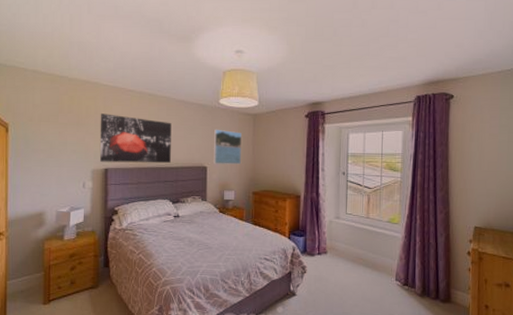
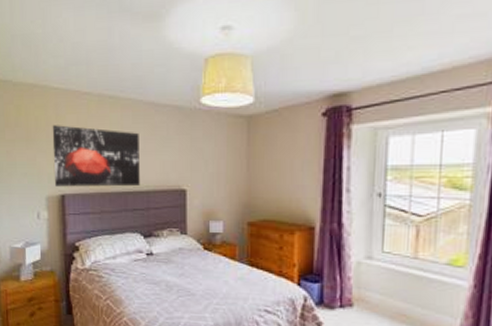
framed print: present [212,129,242,165] -> none [193,138,231,186]

